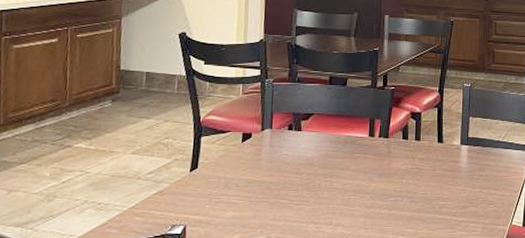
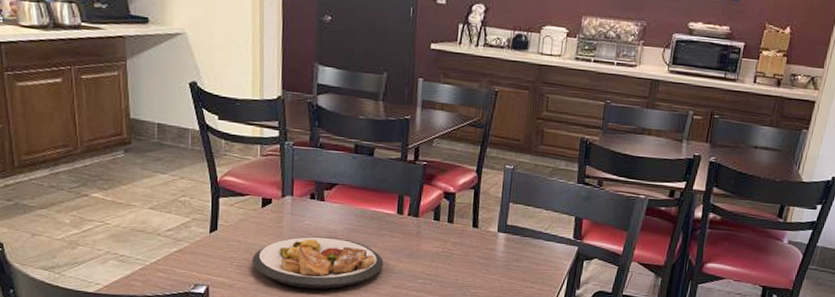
plate: none [230,165,357,218] -> present [251,236,384,289]

